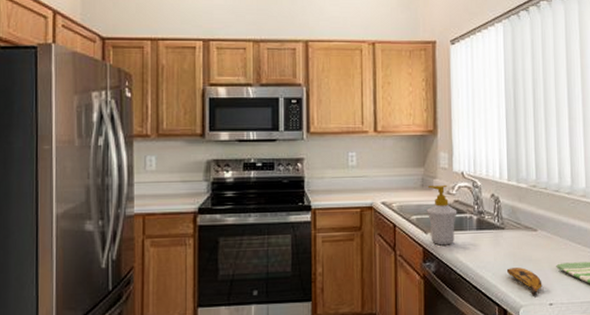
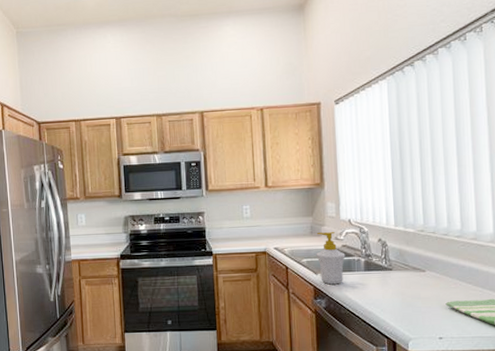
banana: present [506,267,542,296] -> none [395,305,432,331]

